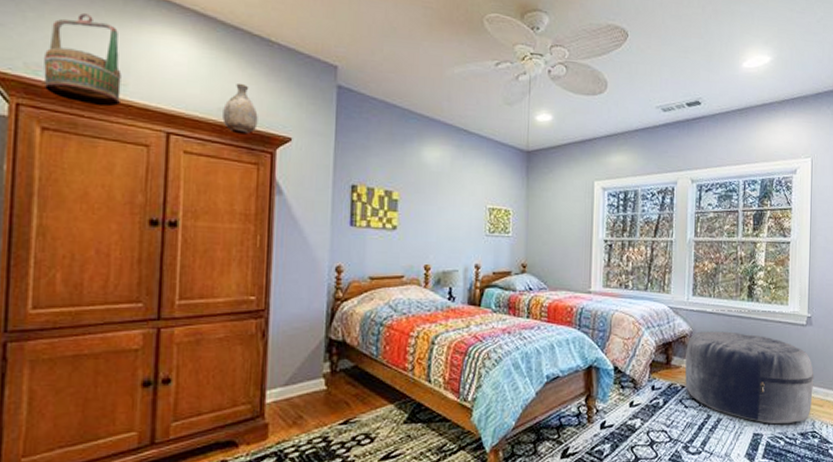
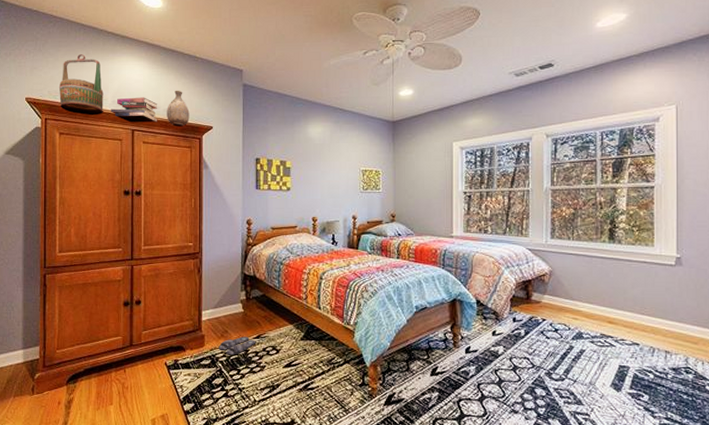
books: none [133,86,210,125] -> present [111,97,158,123]
slippers: none [288,422,343,449] -> present [218,336,256,355]
bean bag chair: present [685,331,814,424] -> none [546,270,686,358]

